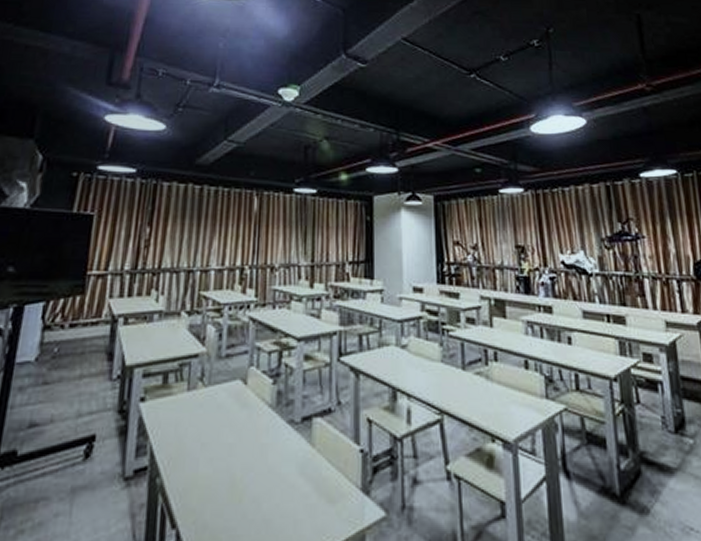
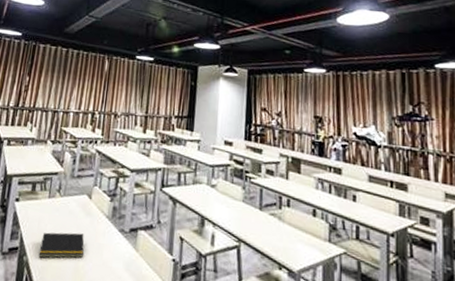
notepad: none [177,433,241,476] -> present [38,232,84,258]

